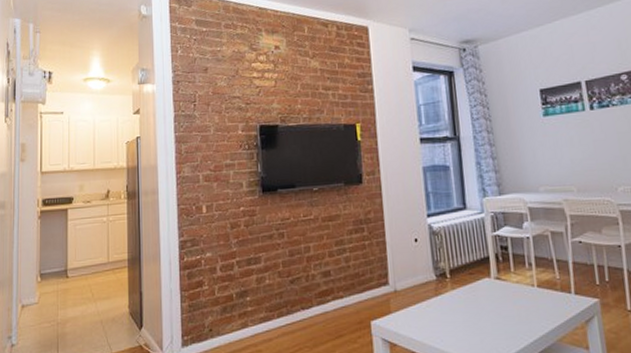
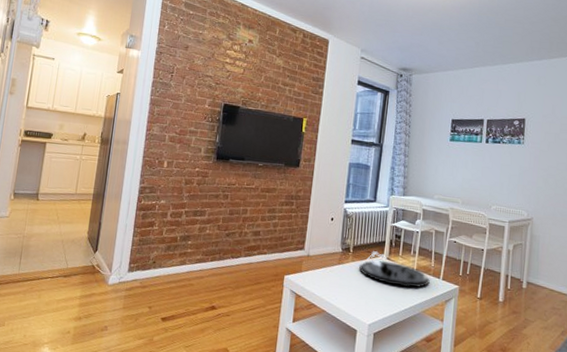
decorative tray: none [463,271,559,313] -> present [359,251,430,288]

